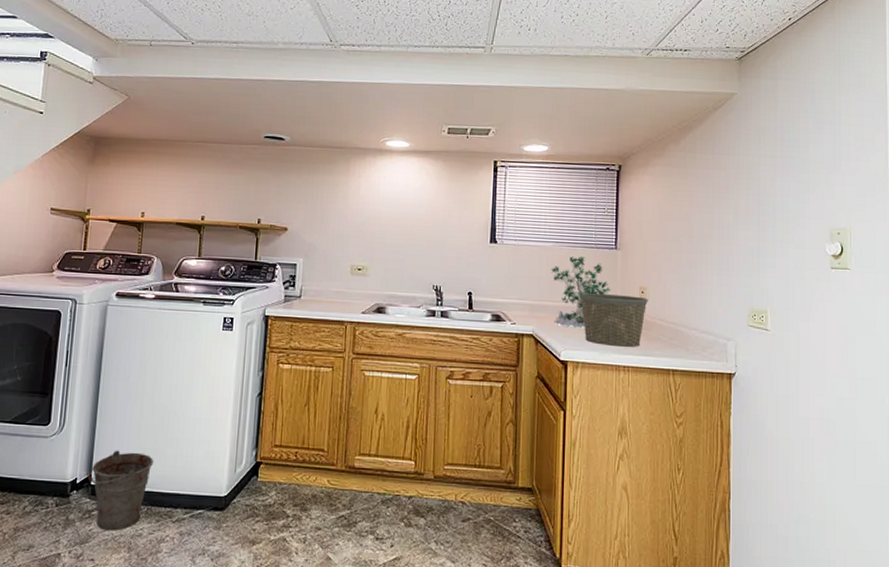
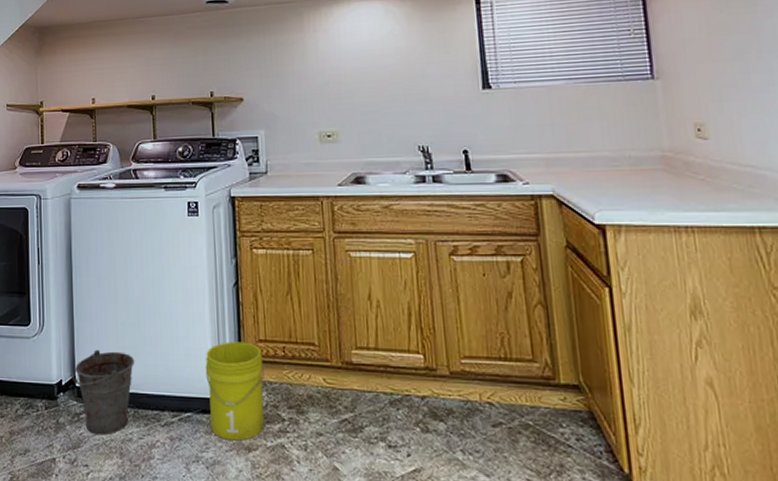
bucket: none [220,446,276,535] -> present [205,341,264,441]
plant: present [551,256,611,328] -> none [567,93,653,183]
basket: present [579,293,648,347] -> none [609,135,709,202]

